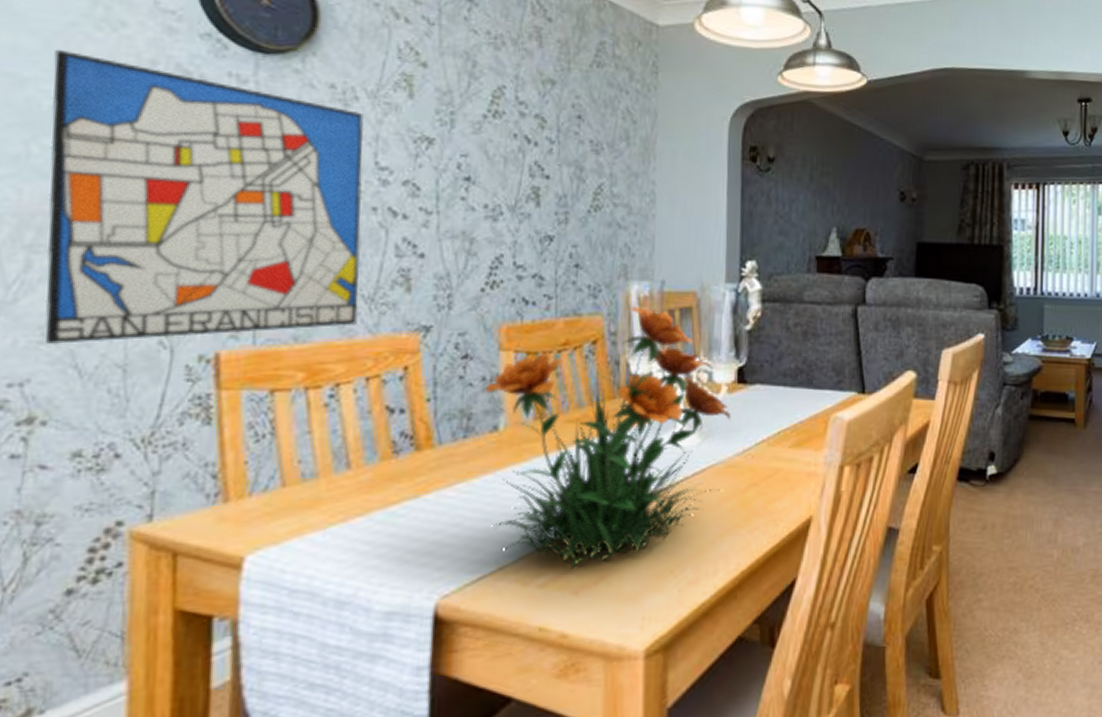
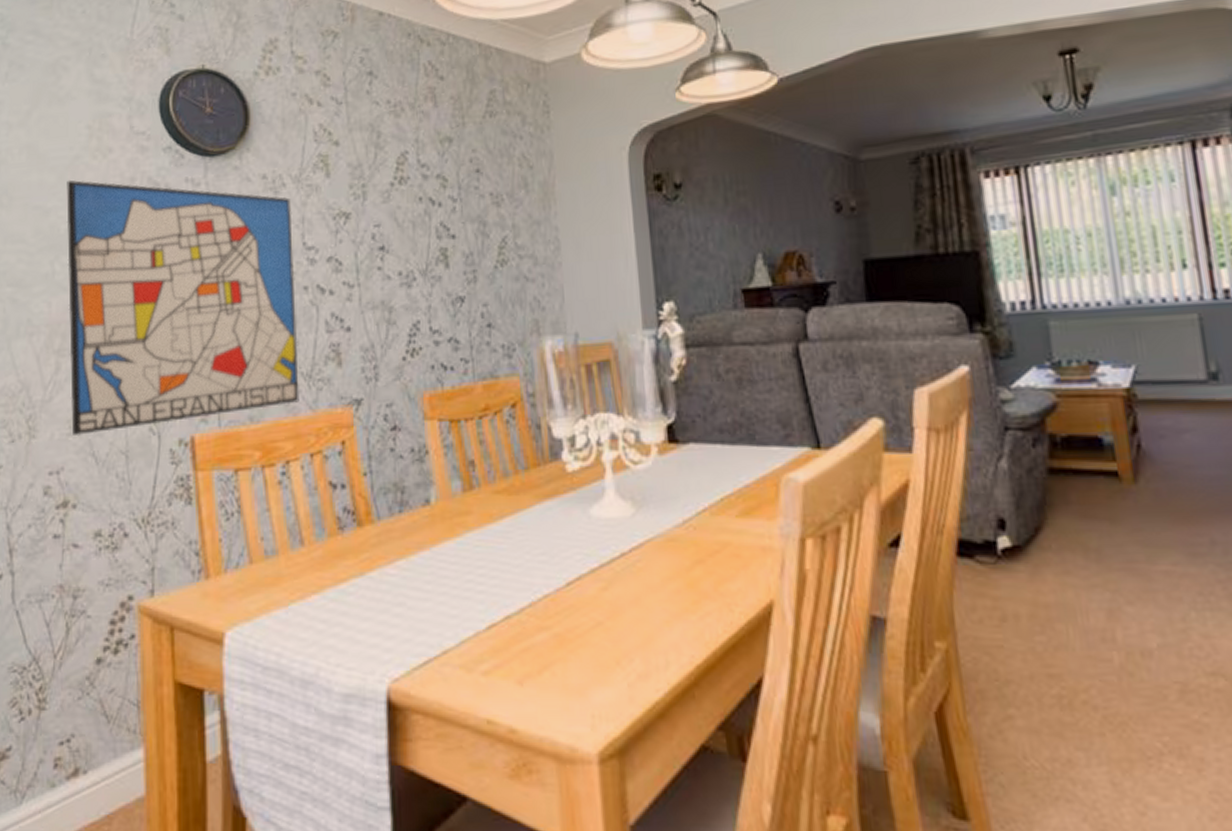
flower plant: present [486,304,731,568] -> none [415,362,665,655]

